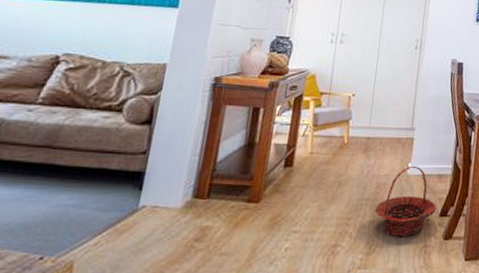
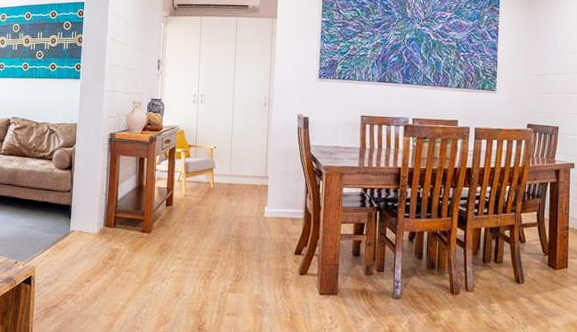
basket: present [374,165,437,237] -> none [239,209,292,270]

